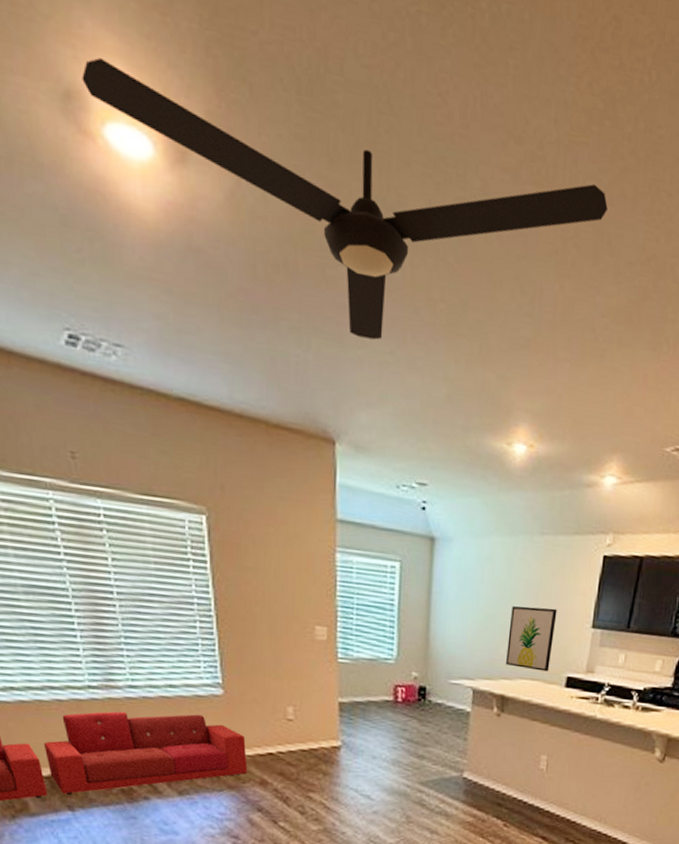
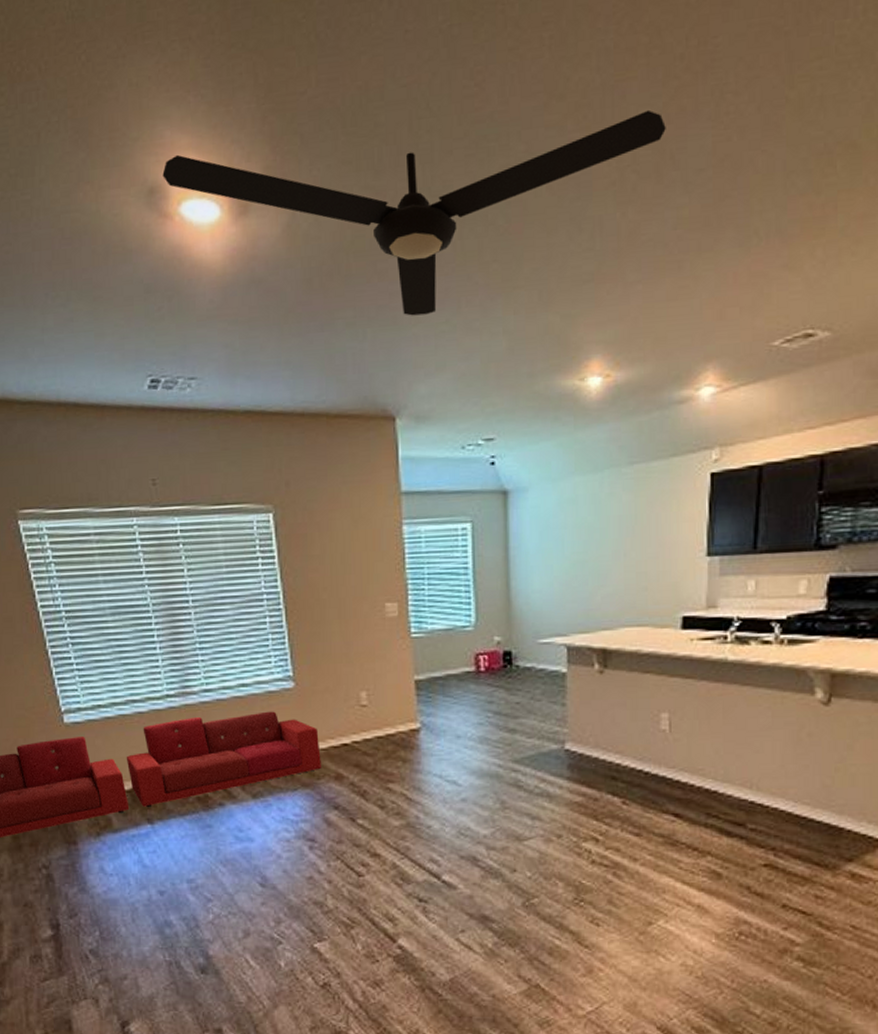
wall art: present [506,606,557,672] -> none [603,542,661,615]

